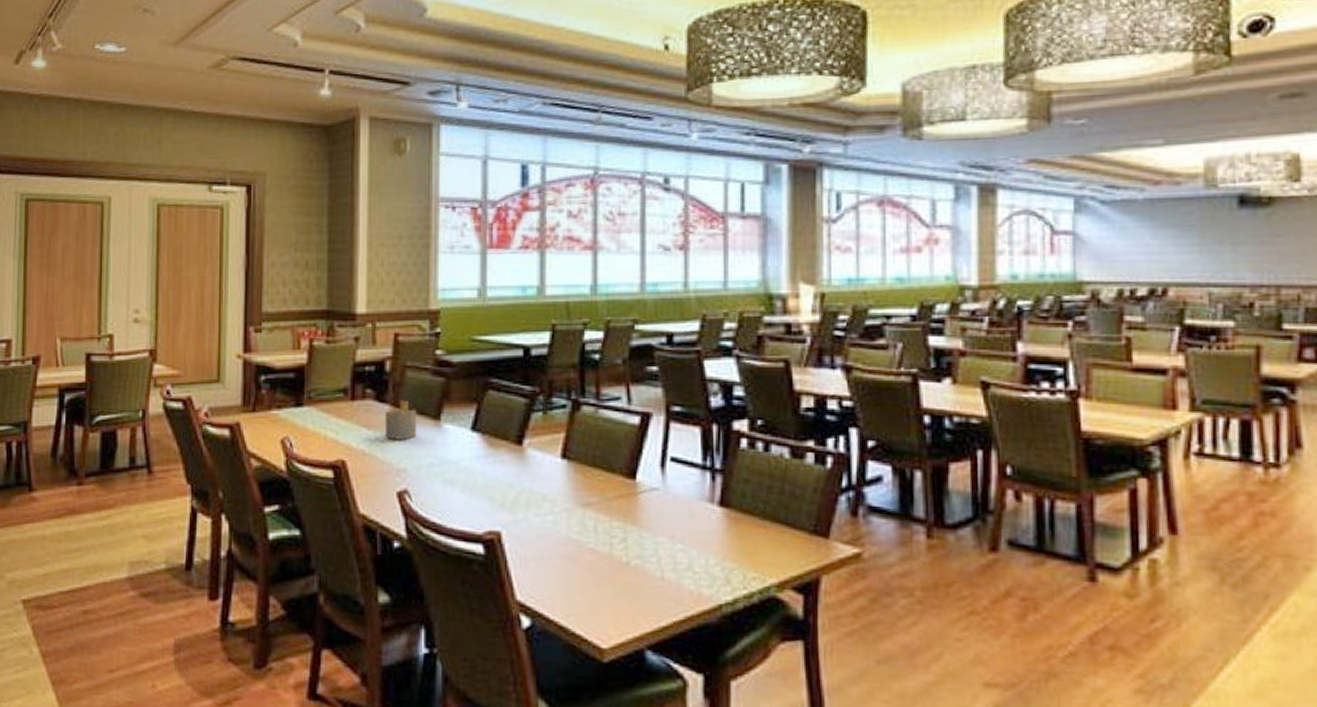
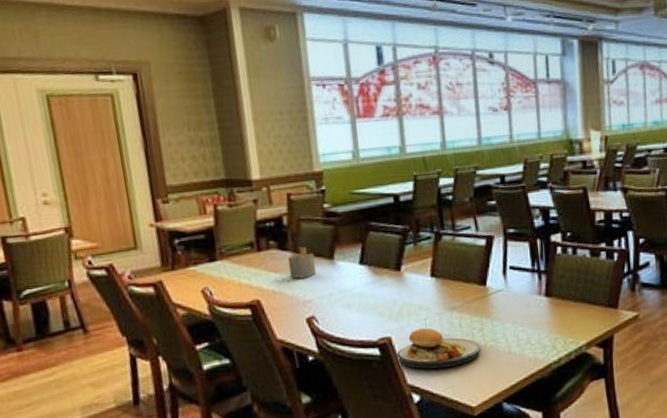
plate: none [505,513,622,586] -> present [396,318,482,369]

